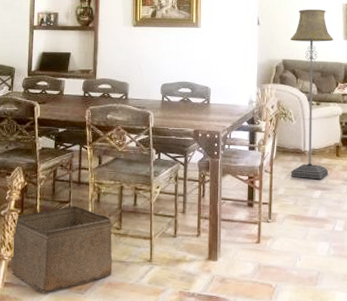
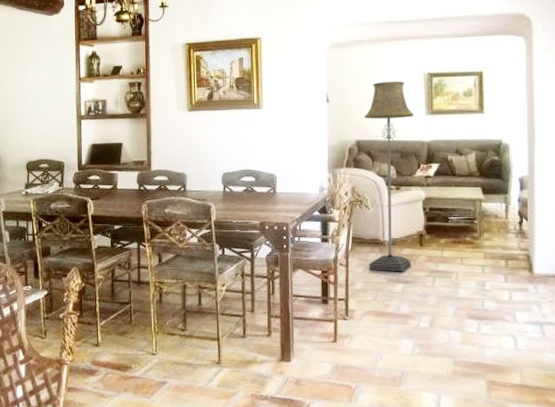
storage bin: present [11,206,113,292] -> none [73,307,179,397]

